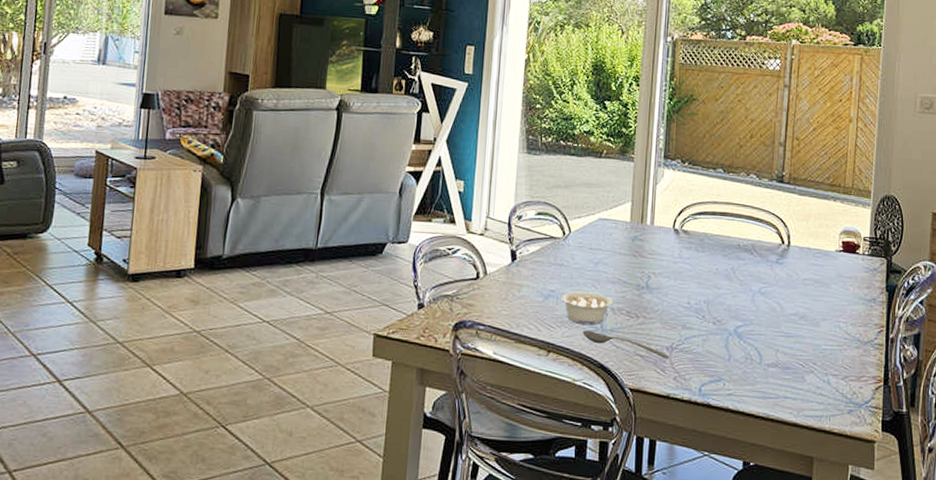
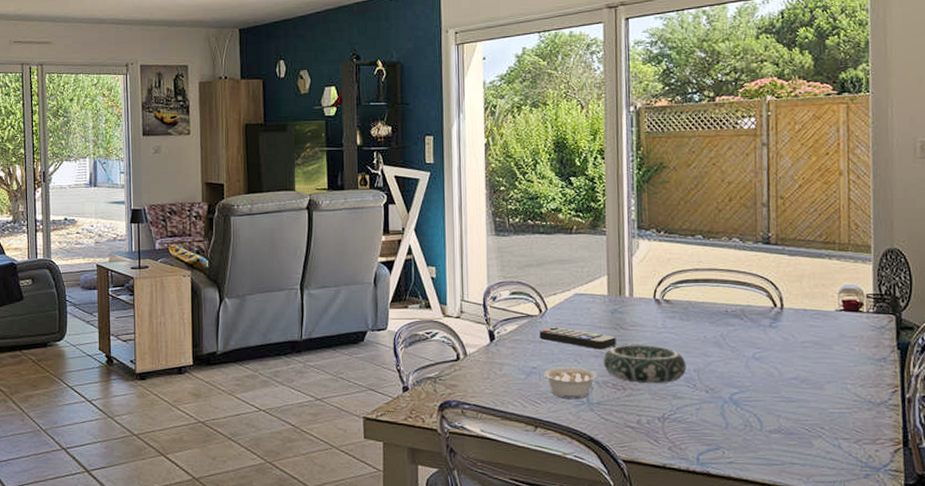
remote control: none [560,250,634,276] -> present [539,327,616,350]
soupspoon: present [582,330,669,360] -> none [569,405,662,430]
decorative bowl: none [619,272,698,313] -> present [603,345,687,383]

